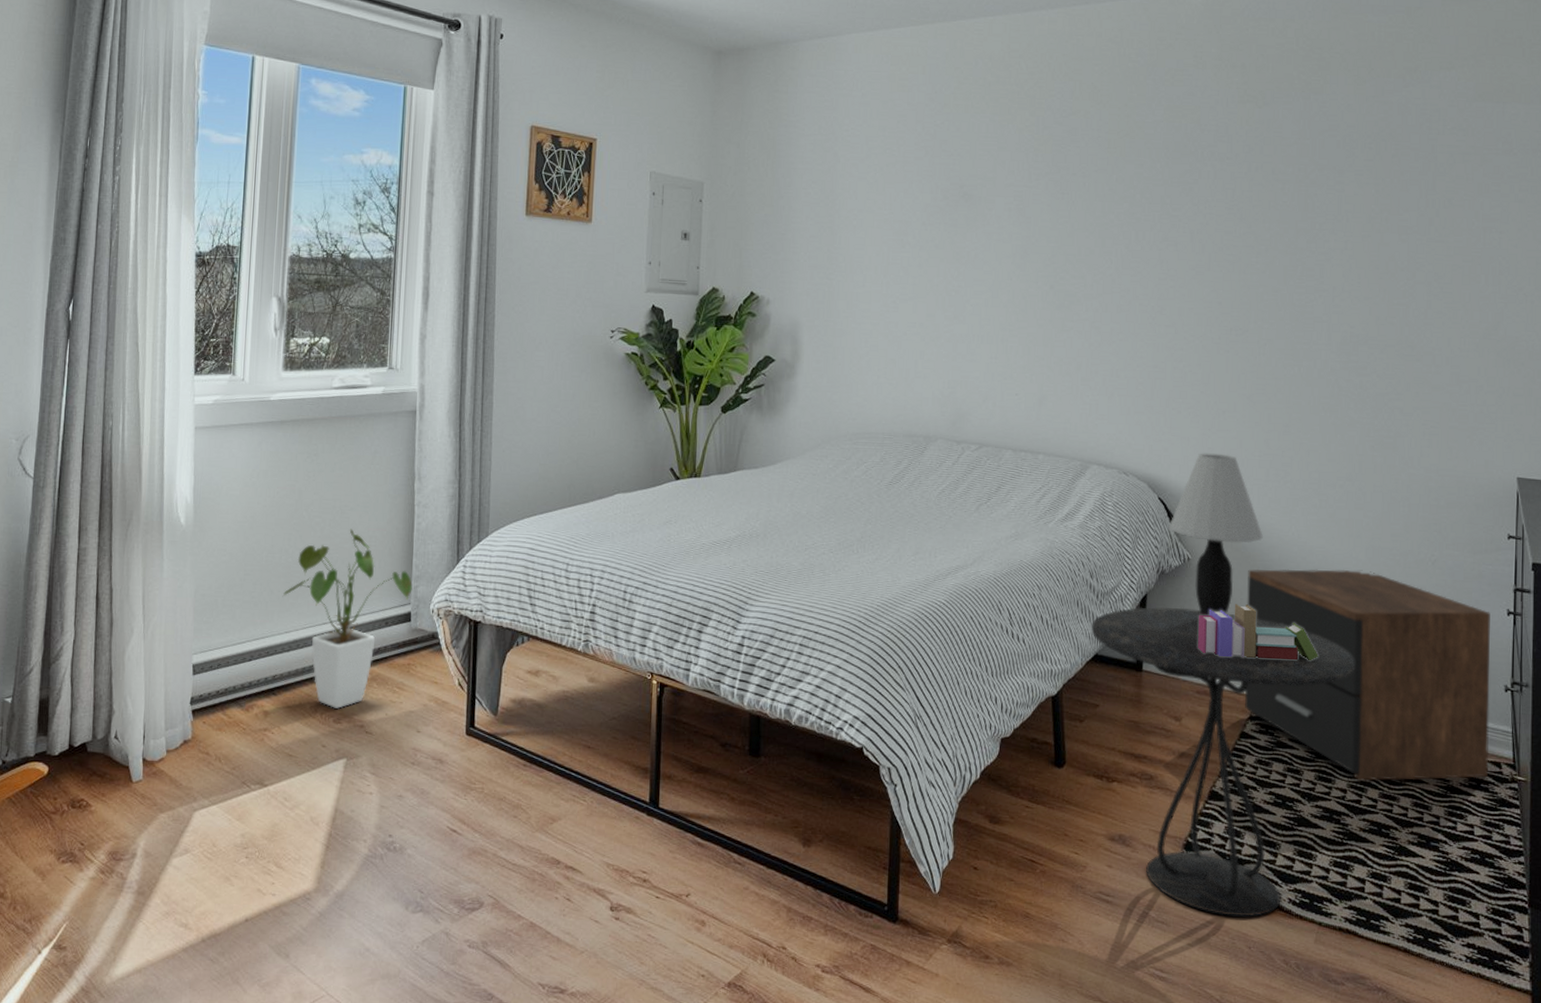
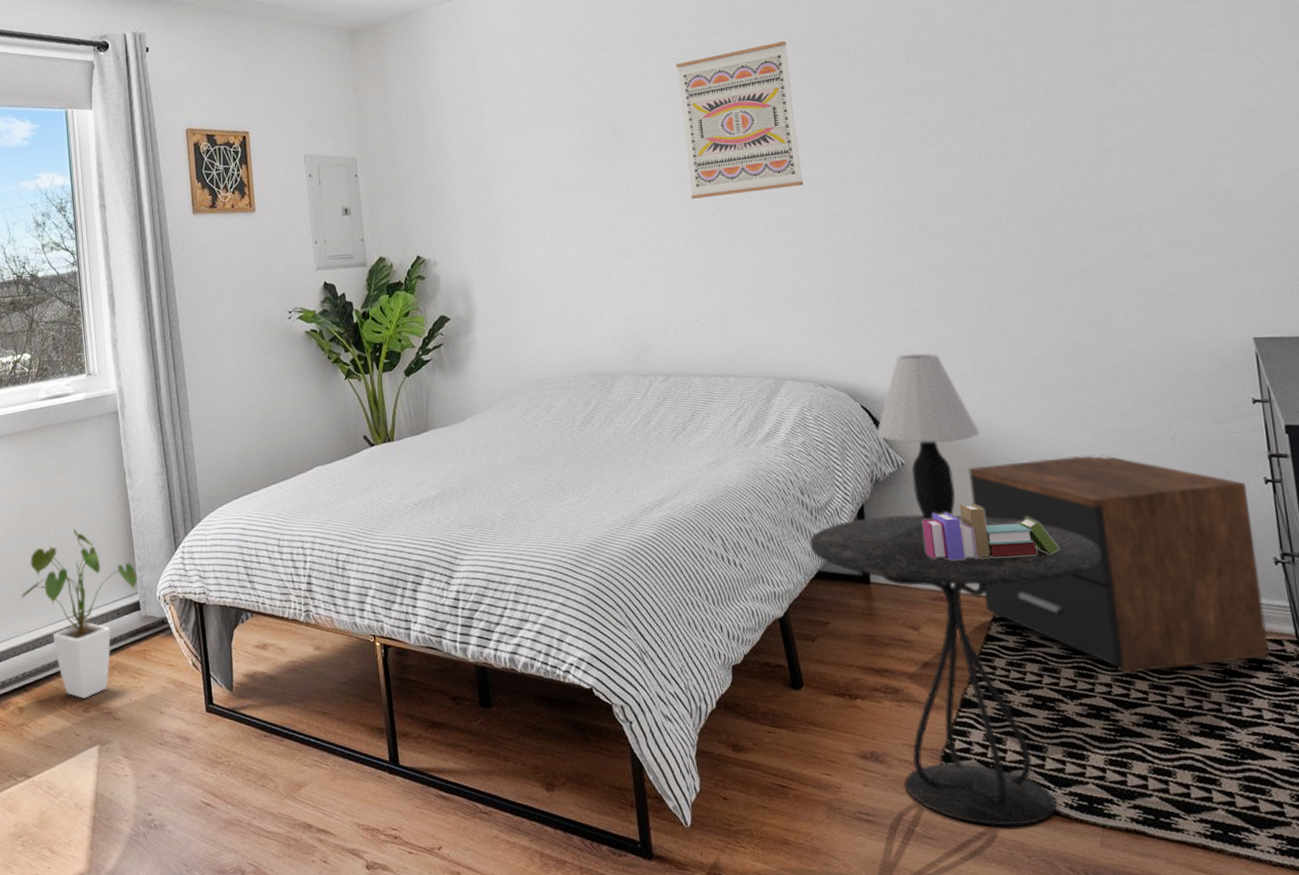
wall art: none [1028,131,1140,276] -> present [675,41,804,199]

